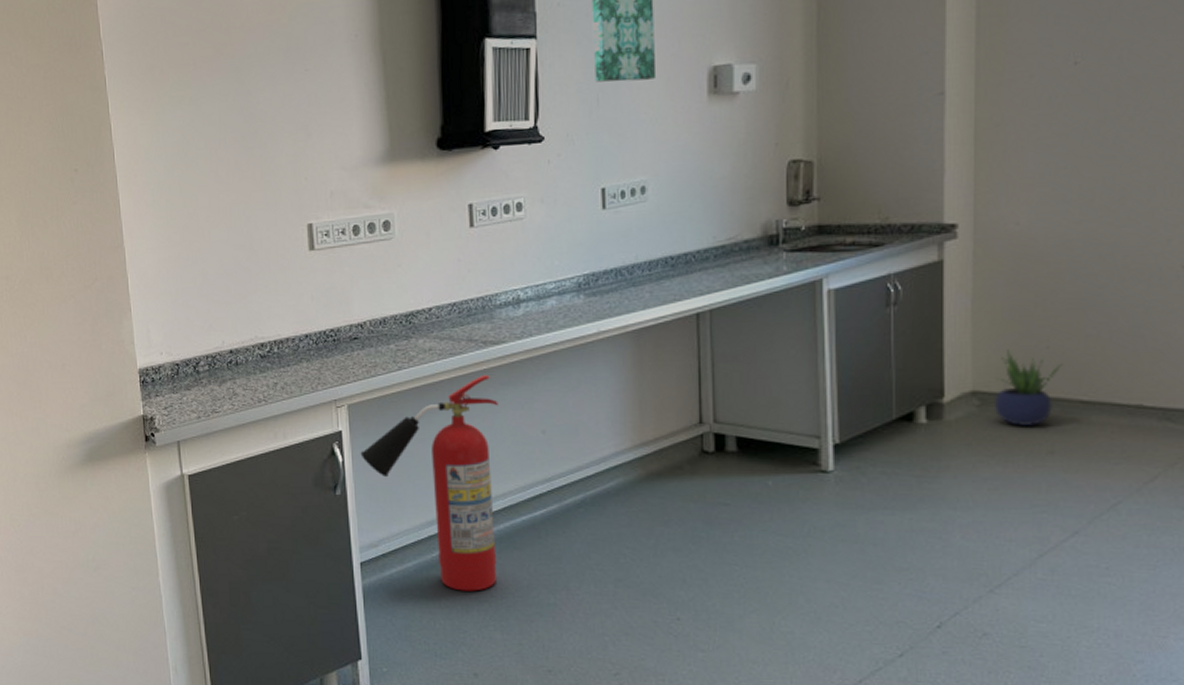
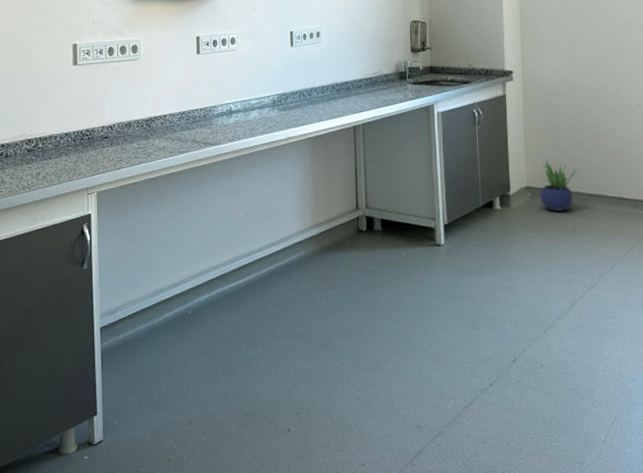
fire extinguisher: present [360,374,498,591] -> none [105,169,214,349]

